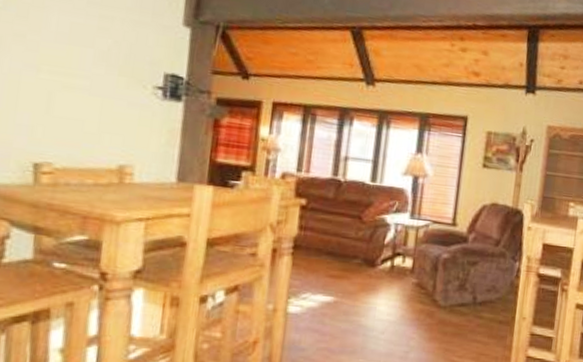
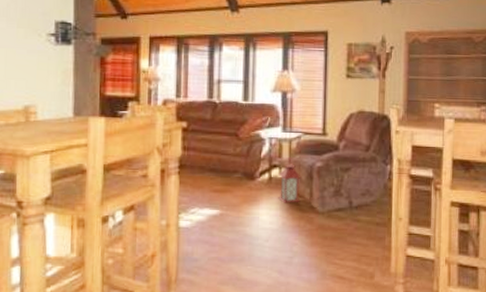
lantern: none [399,246,426,295] -> present [278,157,301,203]

